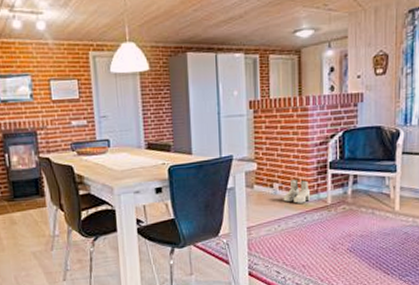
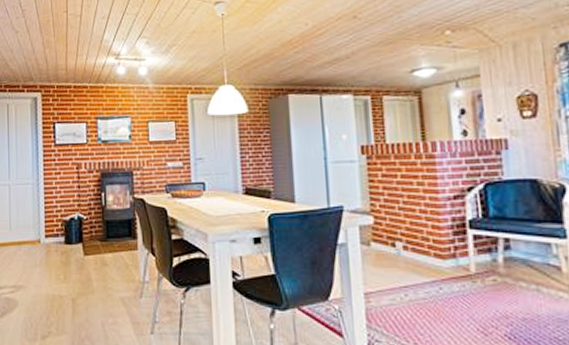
boots: present [283,180,311,204] -> none [409,239,447,269]

